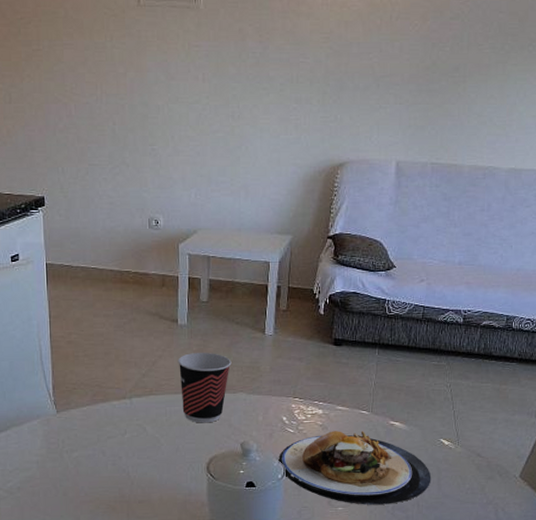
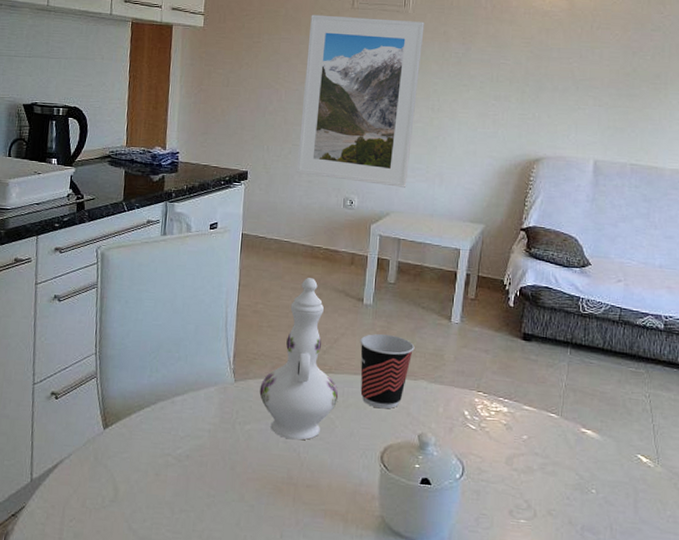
ewer: none [83,303,162,461] -> present [259,278,339,441]
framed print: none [94,14,218,203] -> present [296,14,425,188]
plate: present [278,430,432,505] -> none [457,432,627,524]

